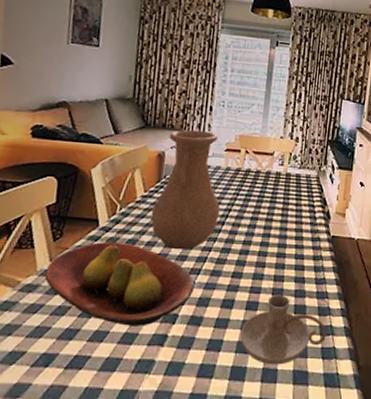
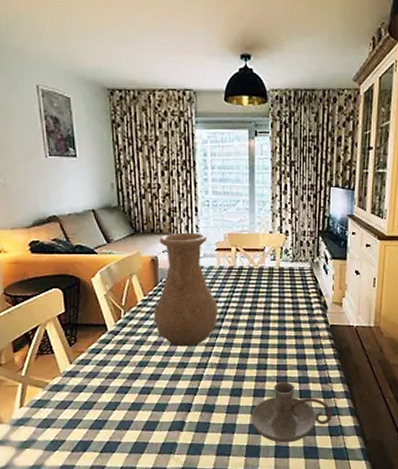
fruit bowl: present [44,241,195,326] -> none [68,343,204,416]

